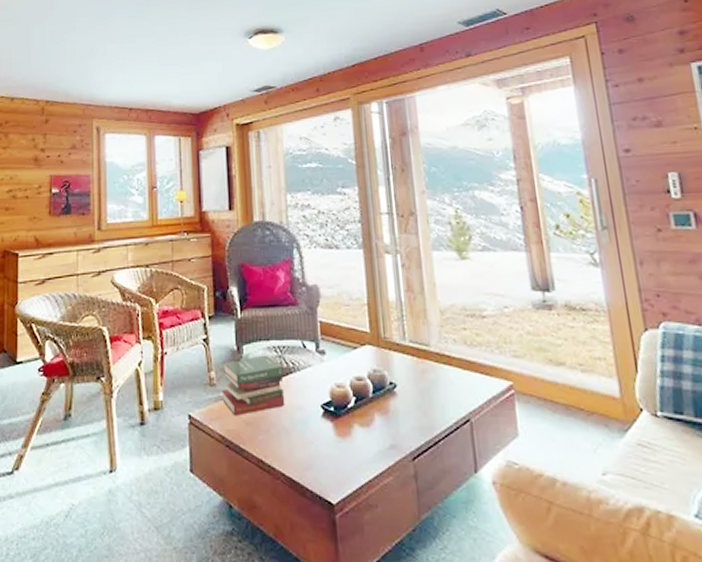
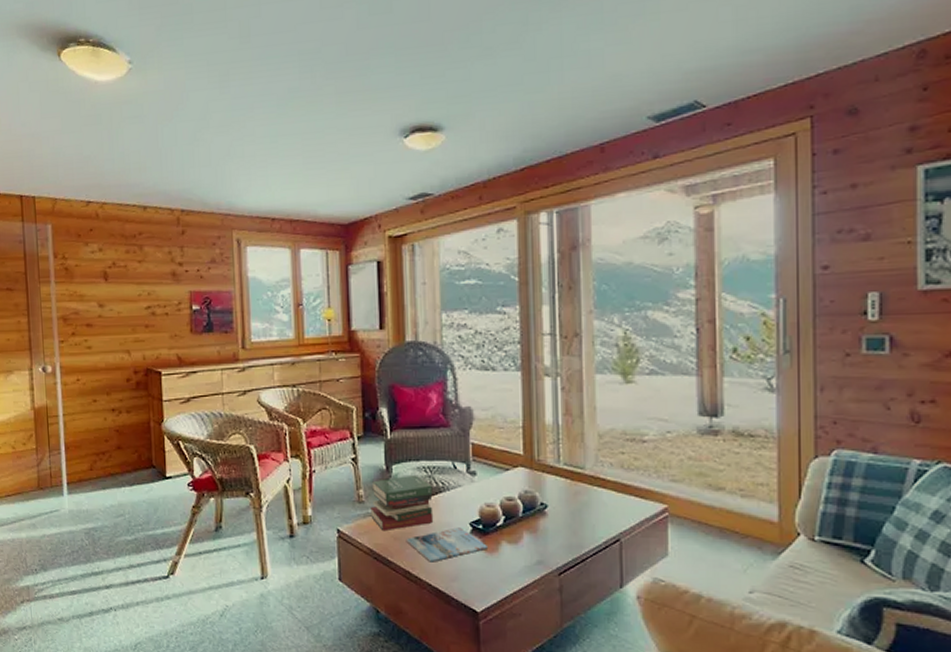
magazine: none [258,410,341,449] -> present [406,527,489,562]

